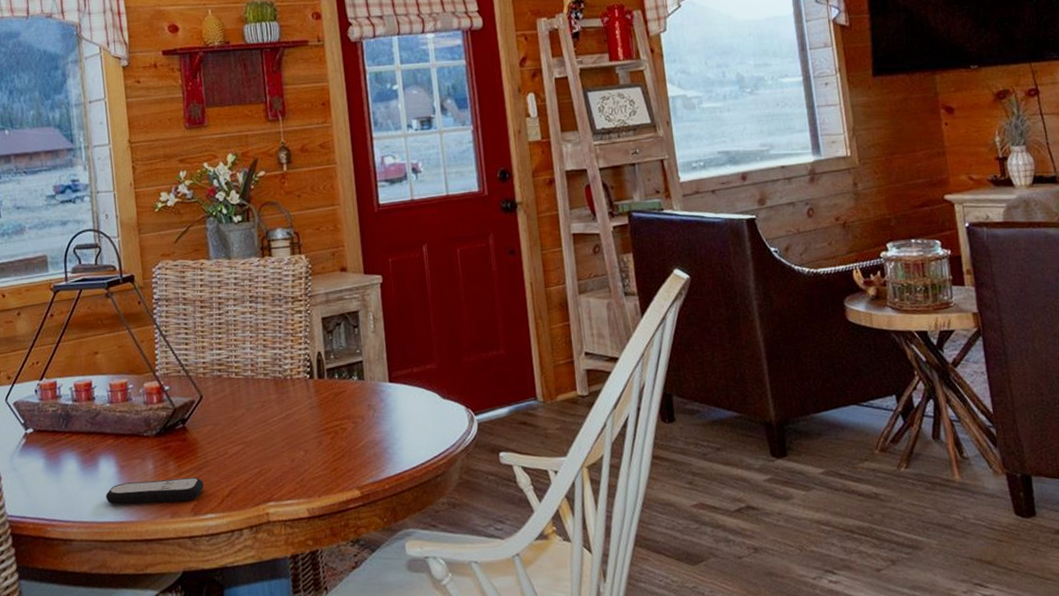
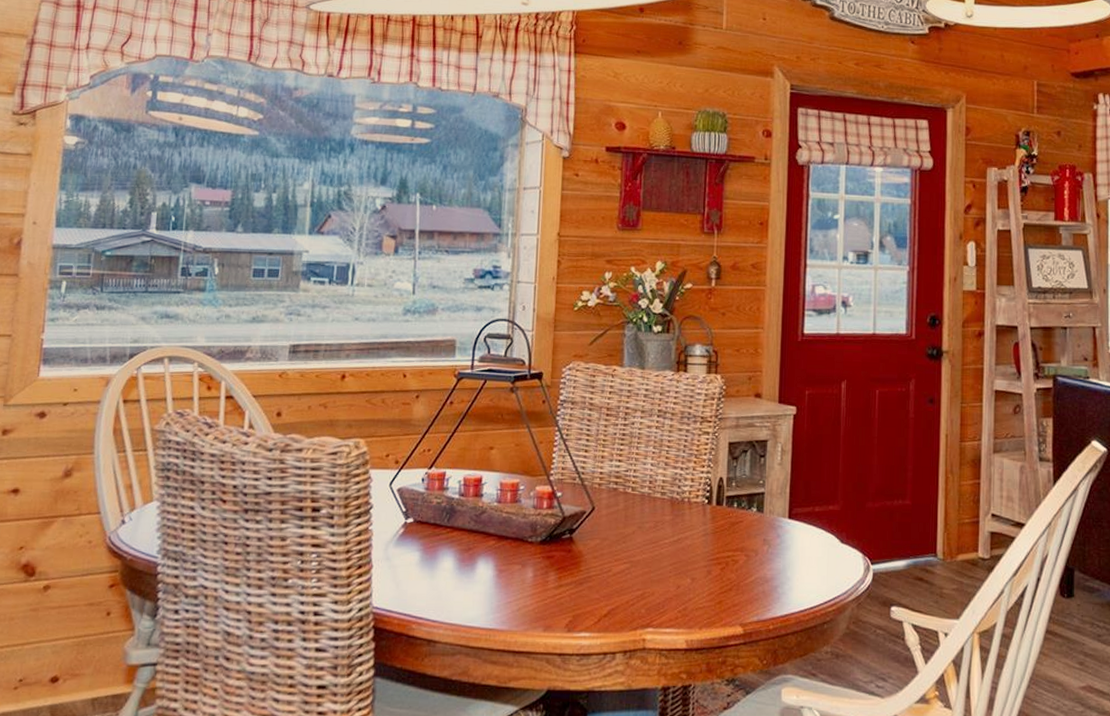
remote control: present [105,477,204,505] -> none [478,588,582,616]

